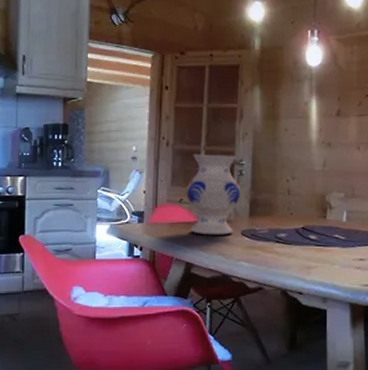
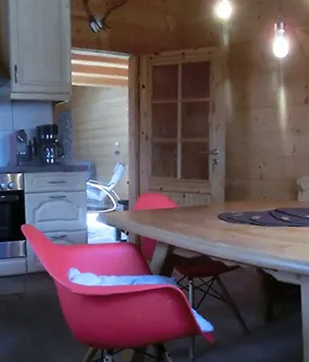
vase: present [186,154,241,235] -> none [165,145,217,220]

